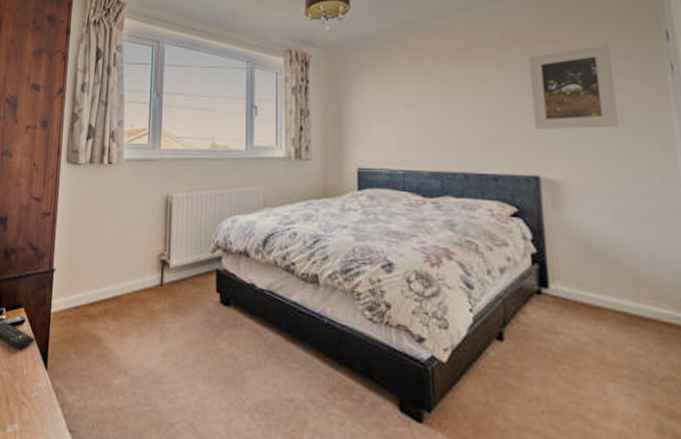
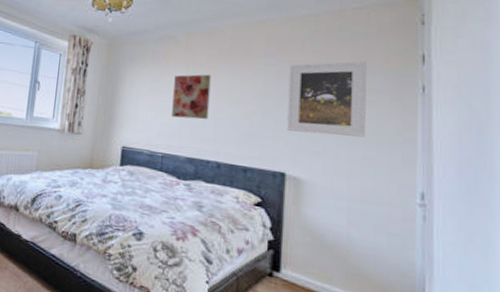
wall art: none [406,77,449,128] -> present [172,74,211,120]

